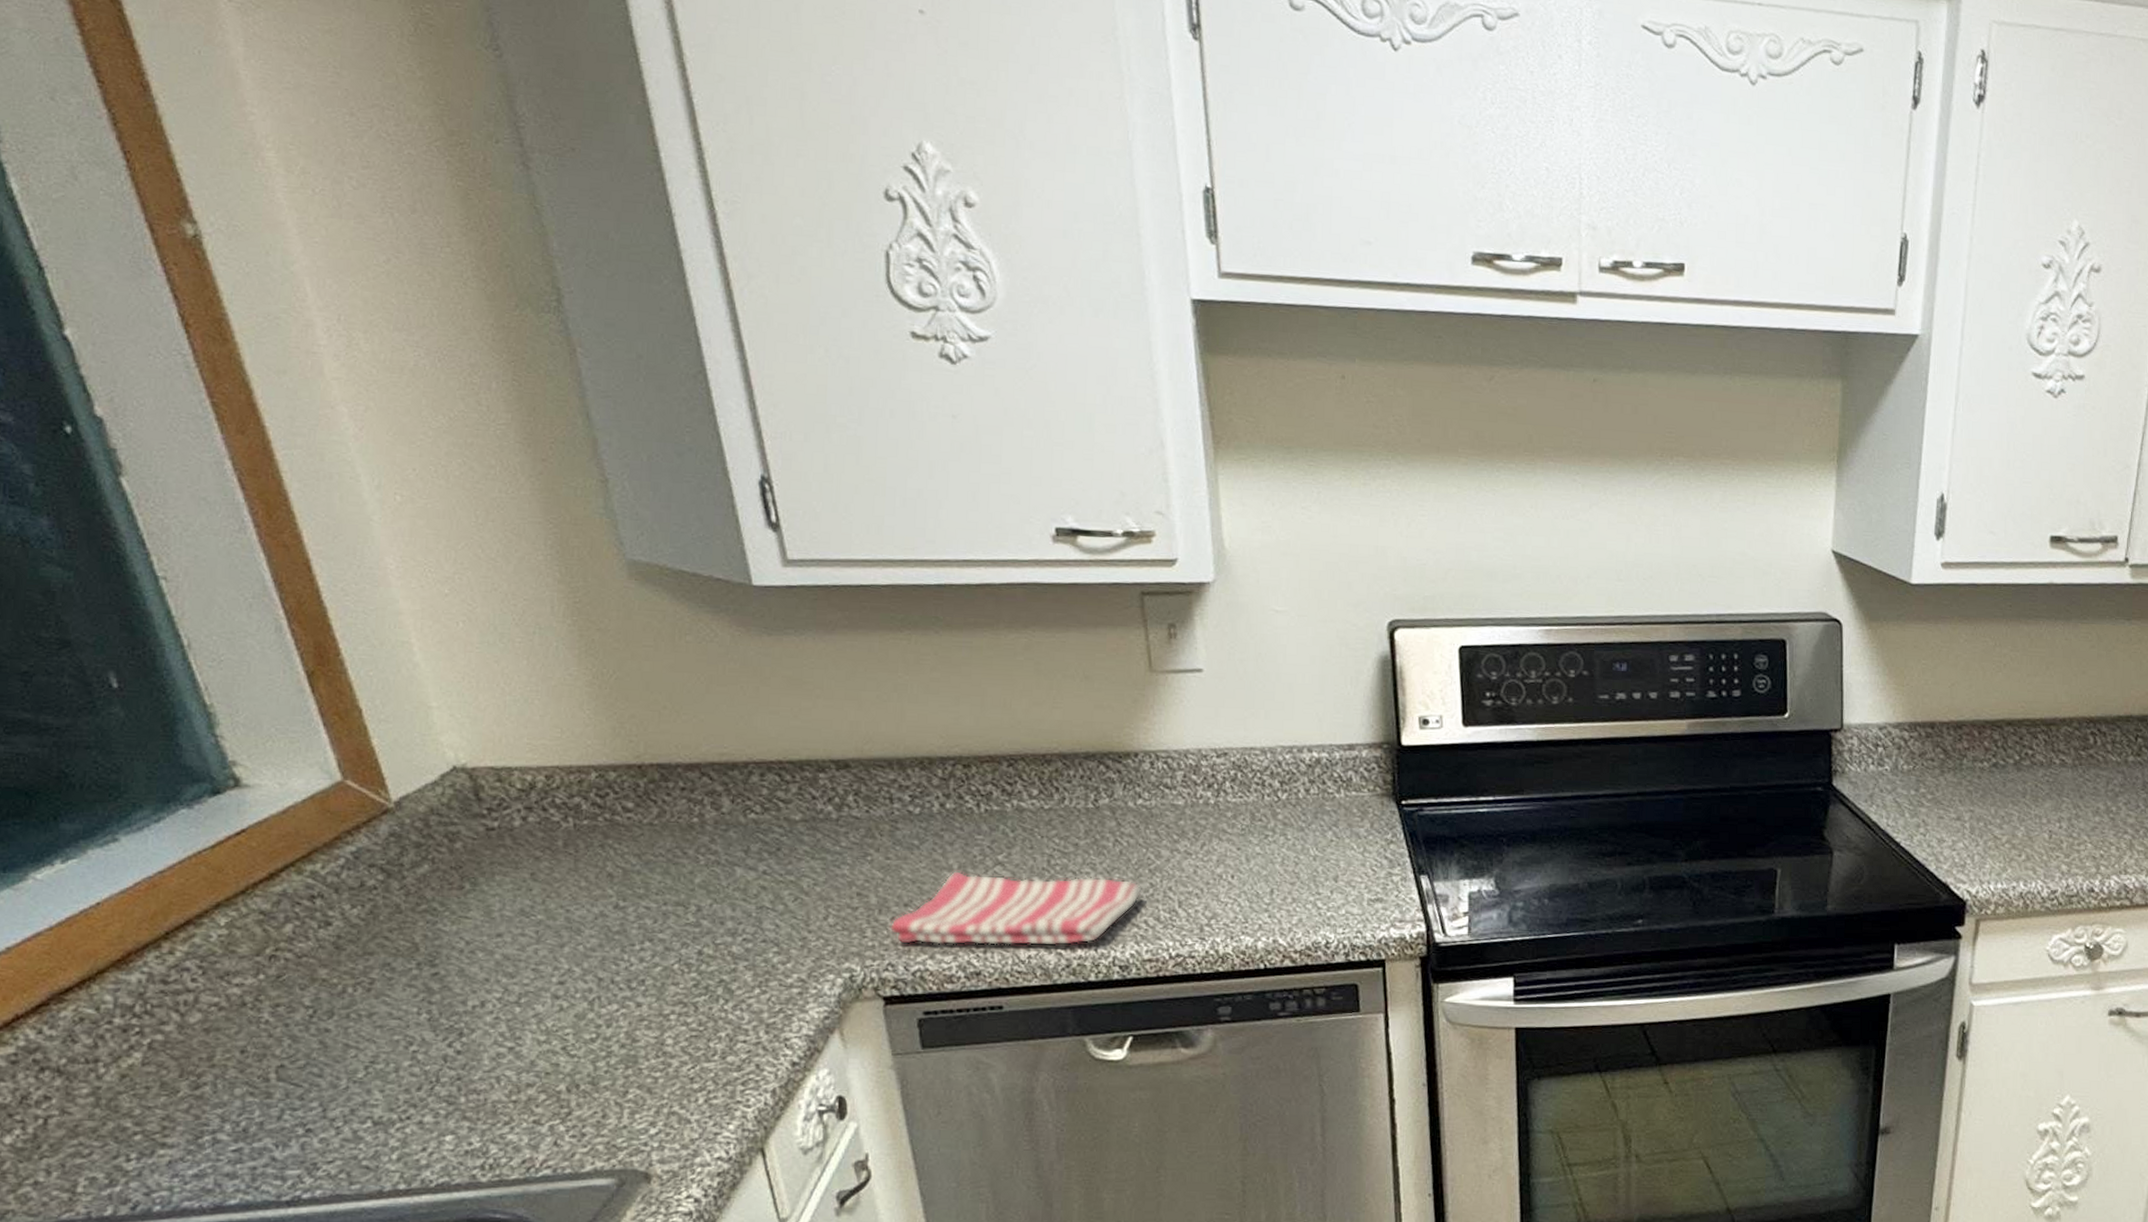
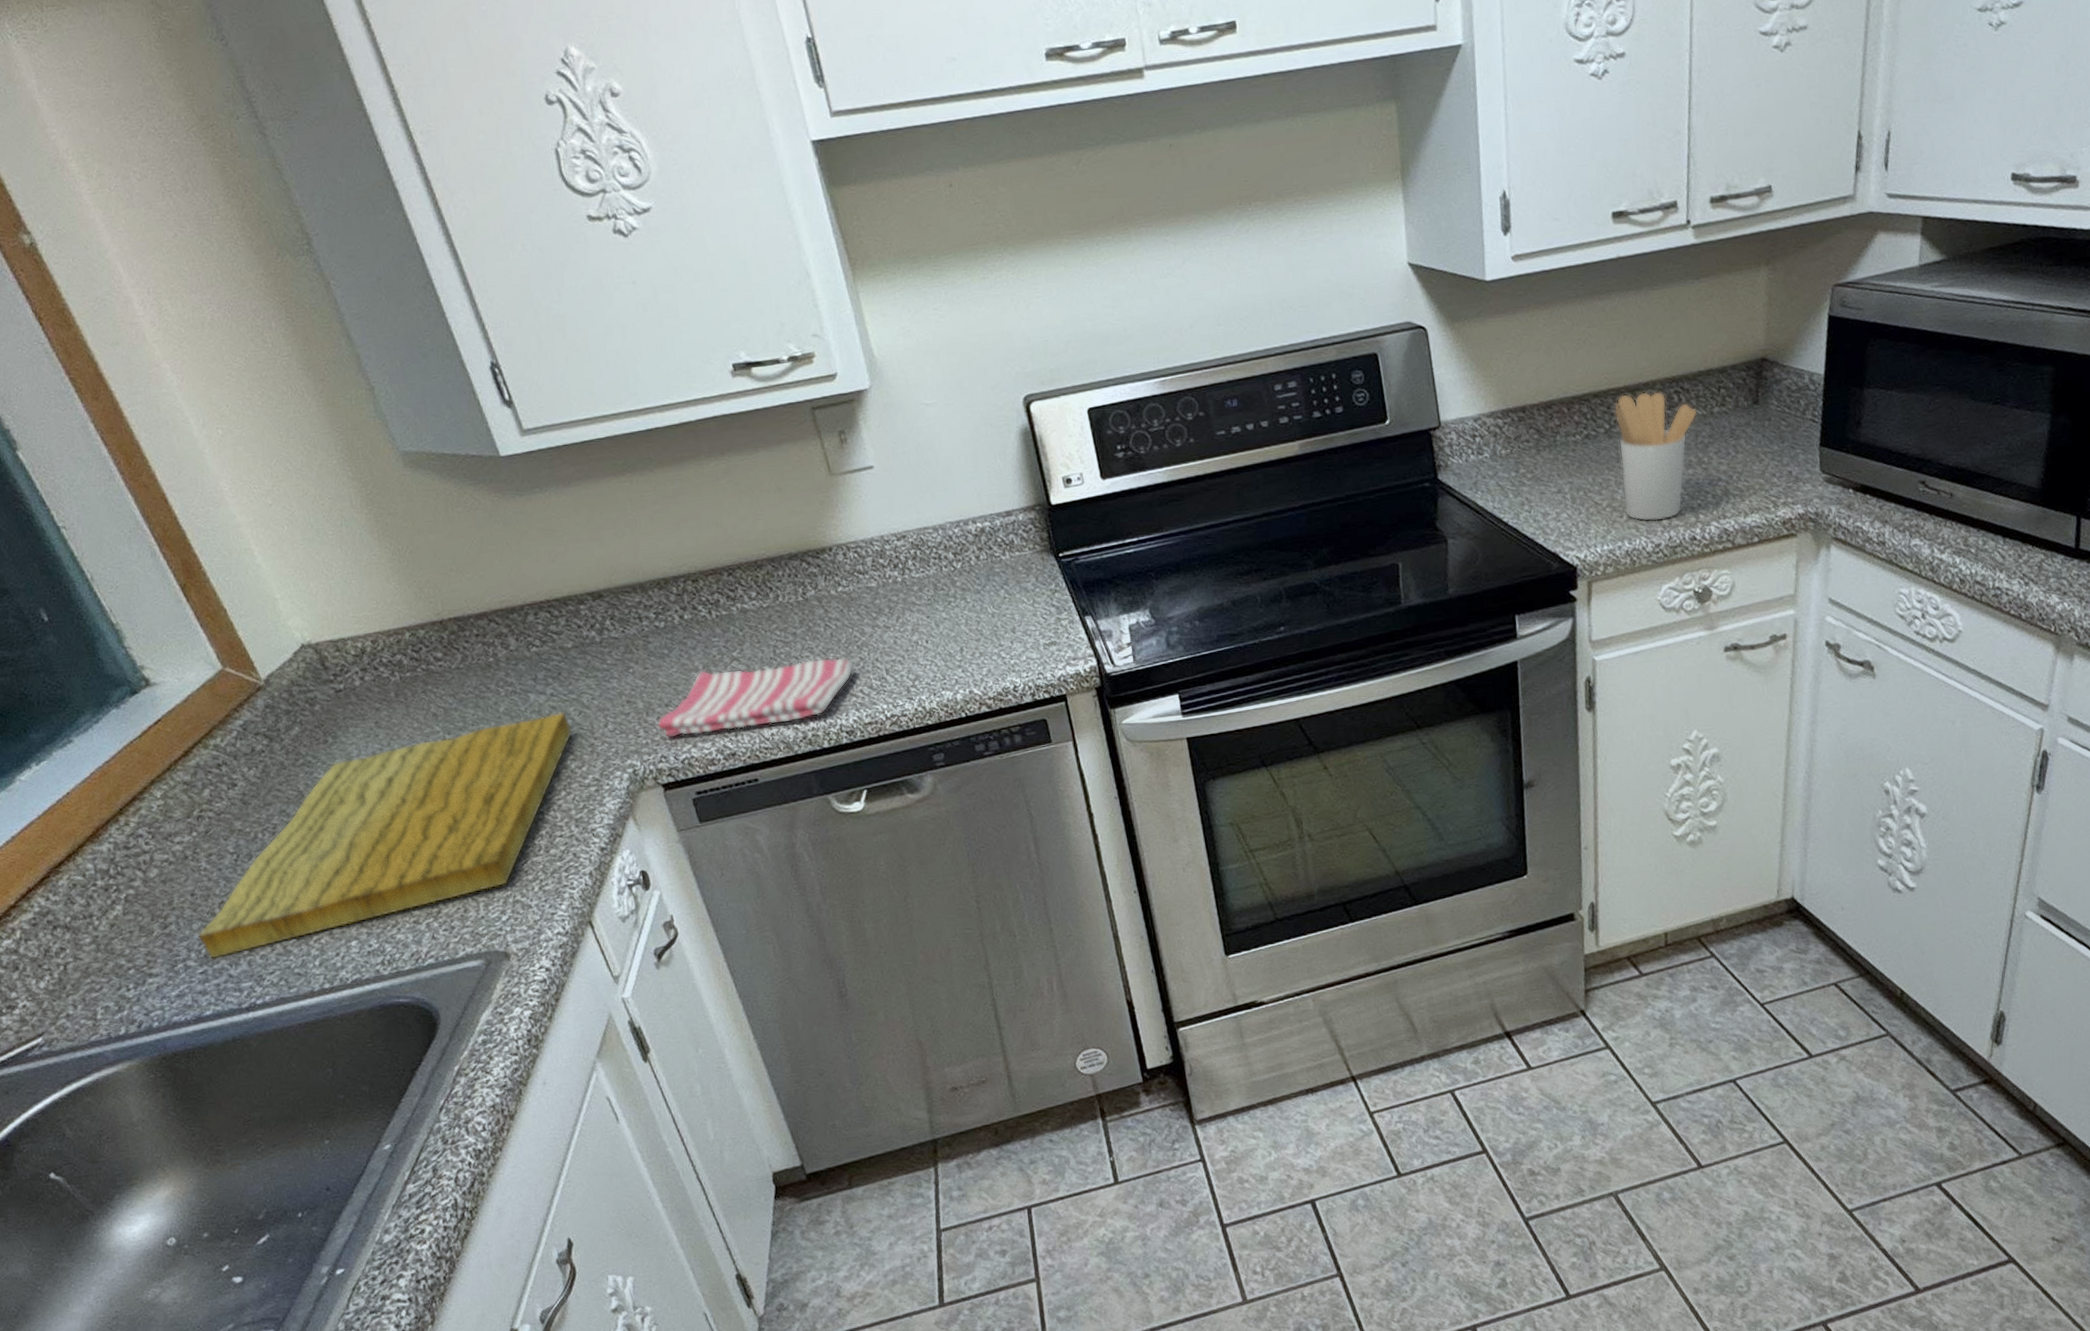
cutting board: none [238,894,783,1136] -> present [197,712,573,960]
utensil holder: none [2024,727,2111,866] -> present [1613,391,1698,522]

